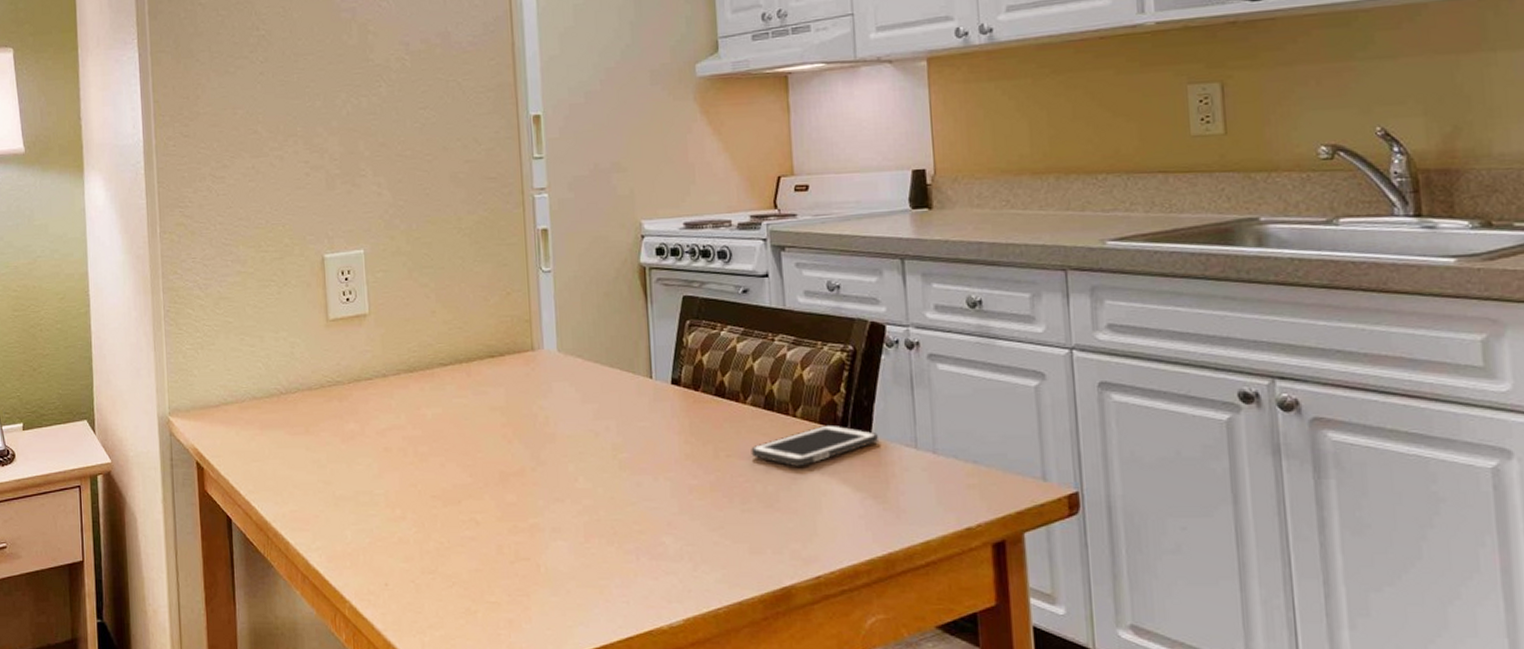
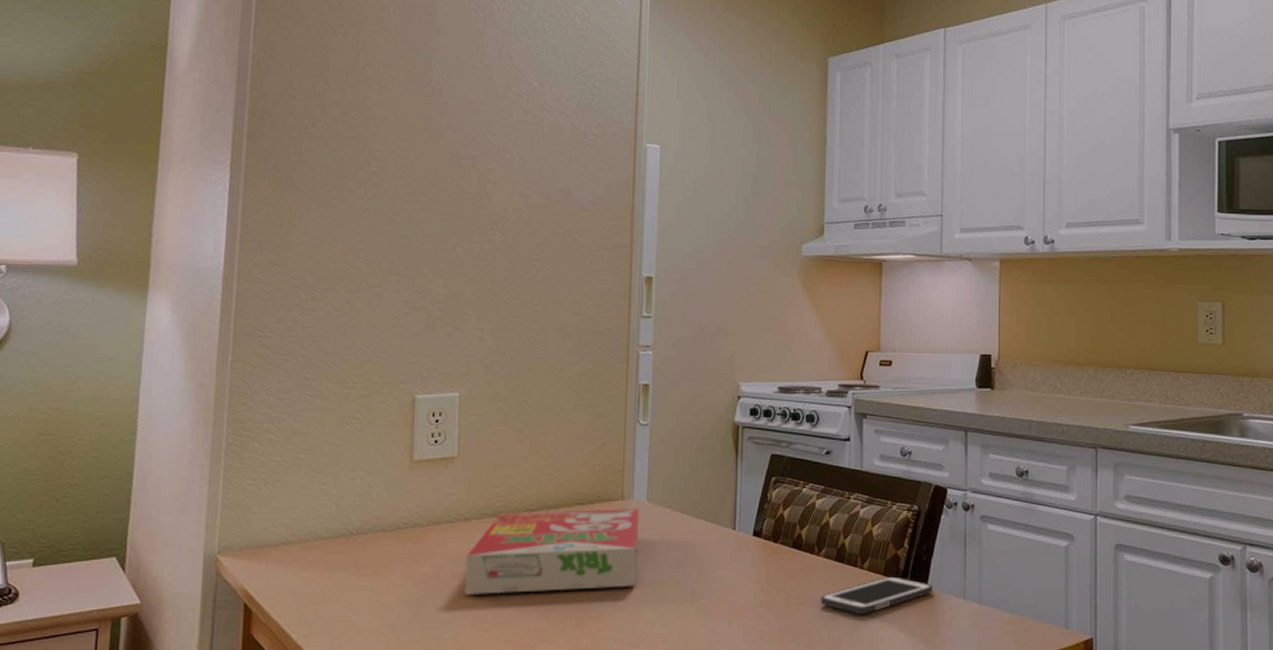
cereal box: none [388,359,554,451] -> present [465,509,639,595]

